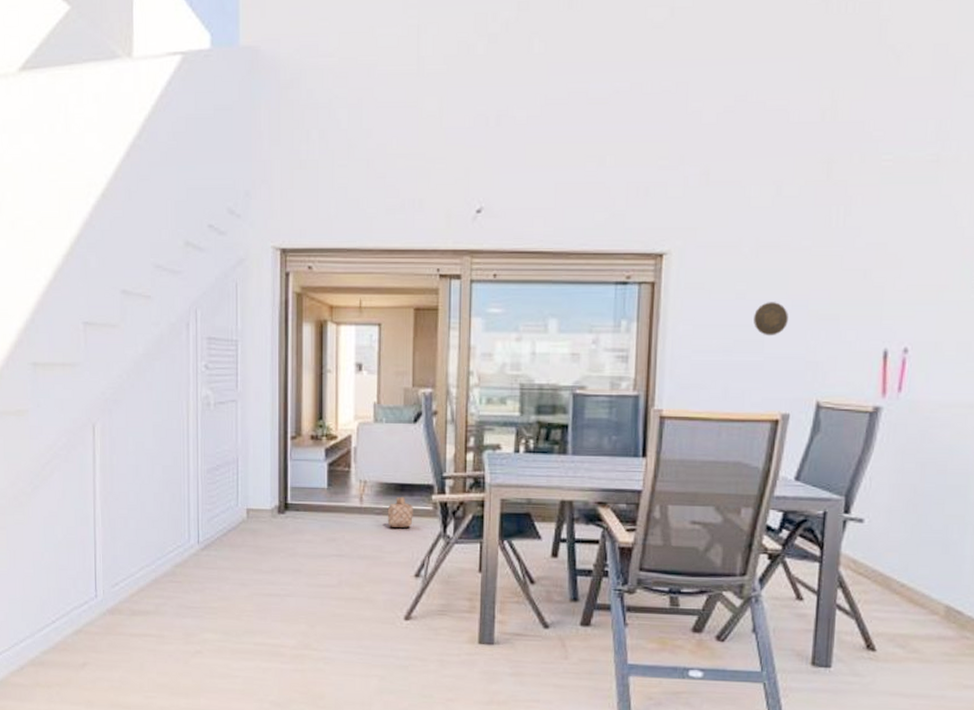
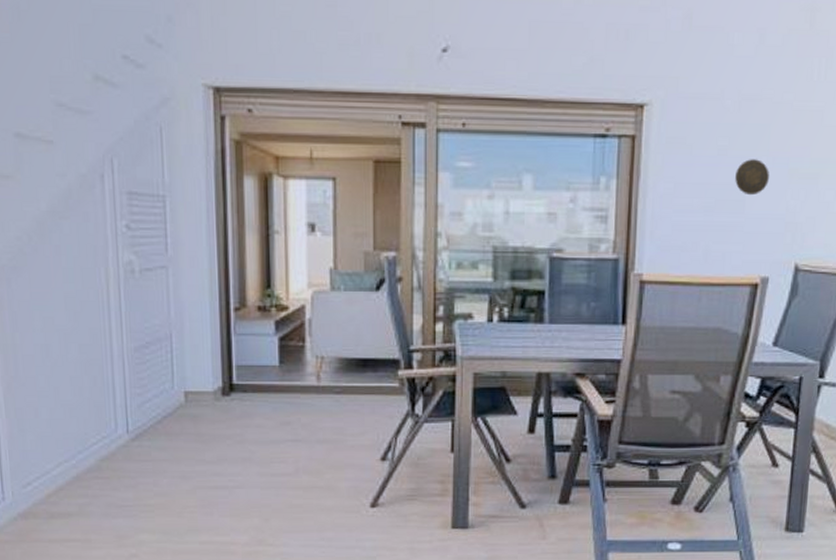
basket: present [387,497,413,529] -> none [348,374,378,408]

